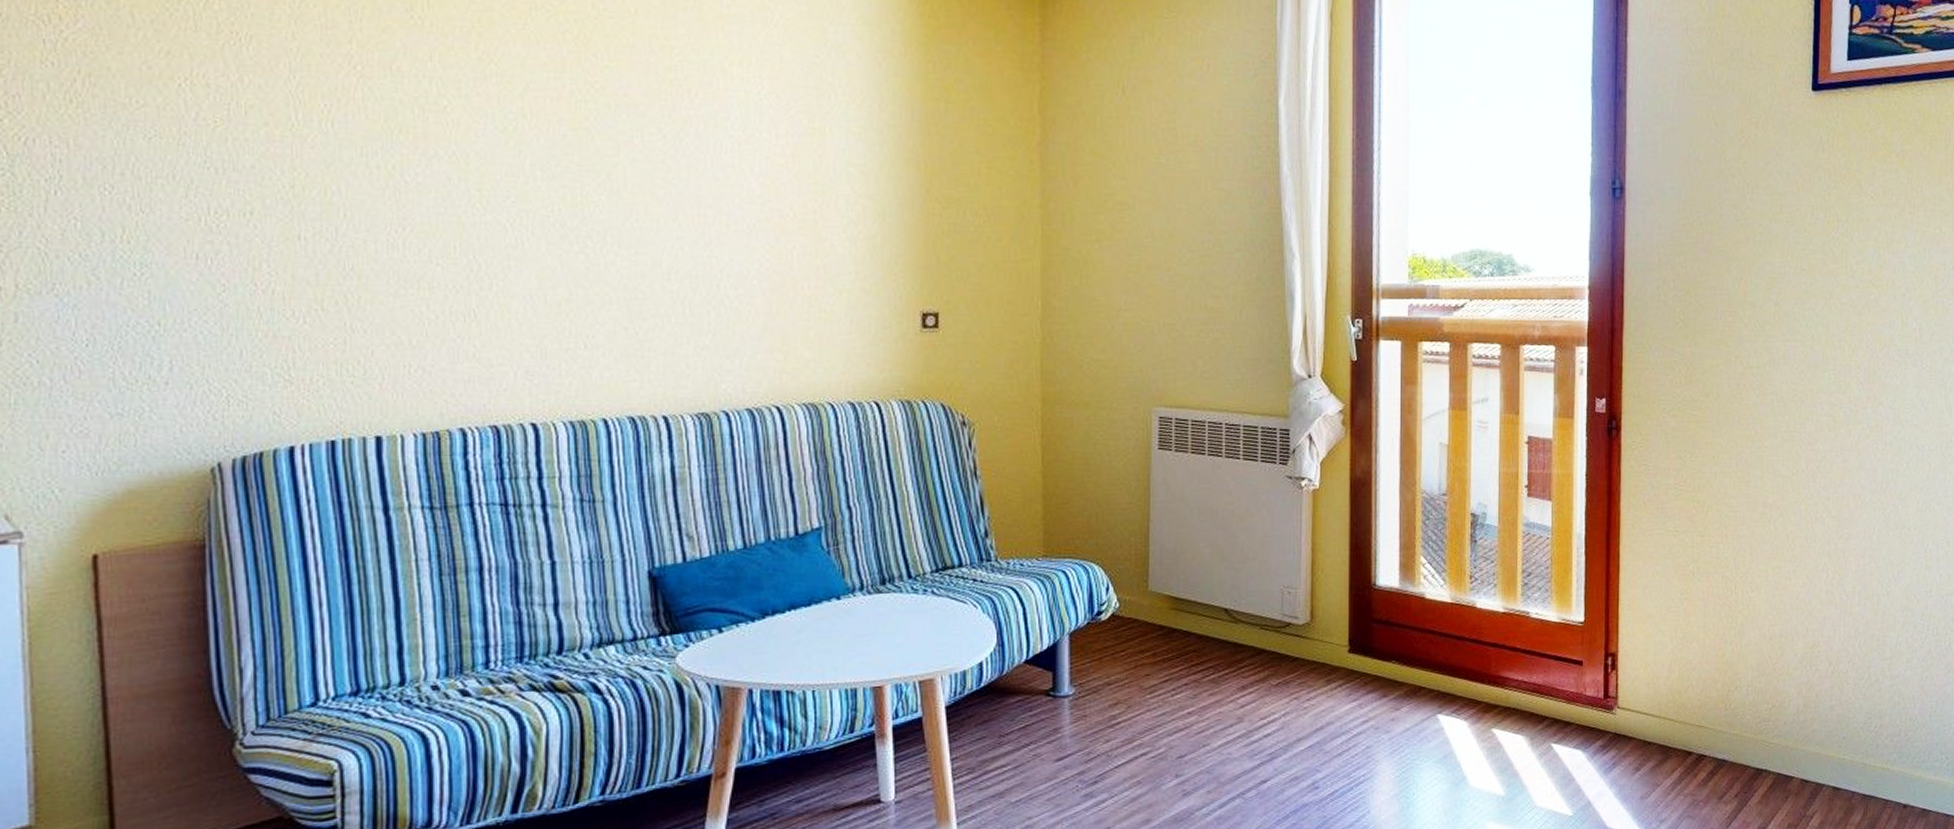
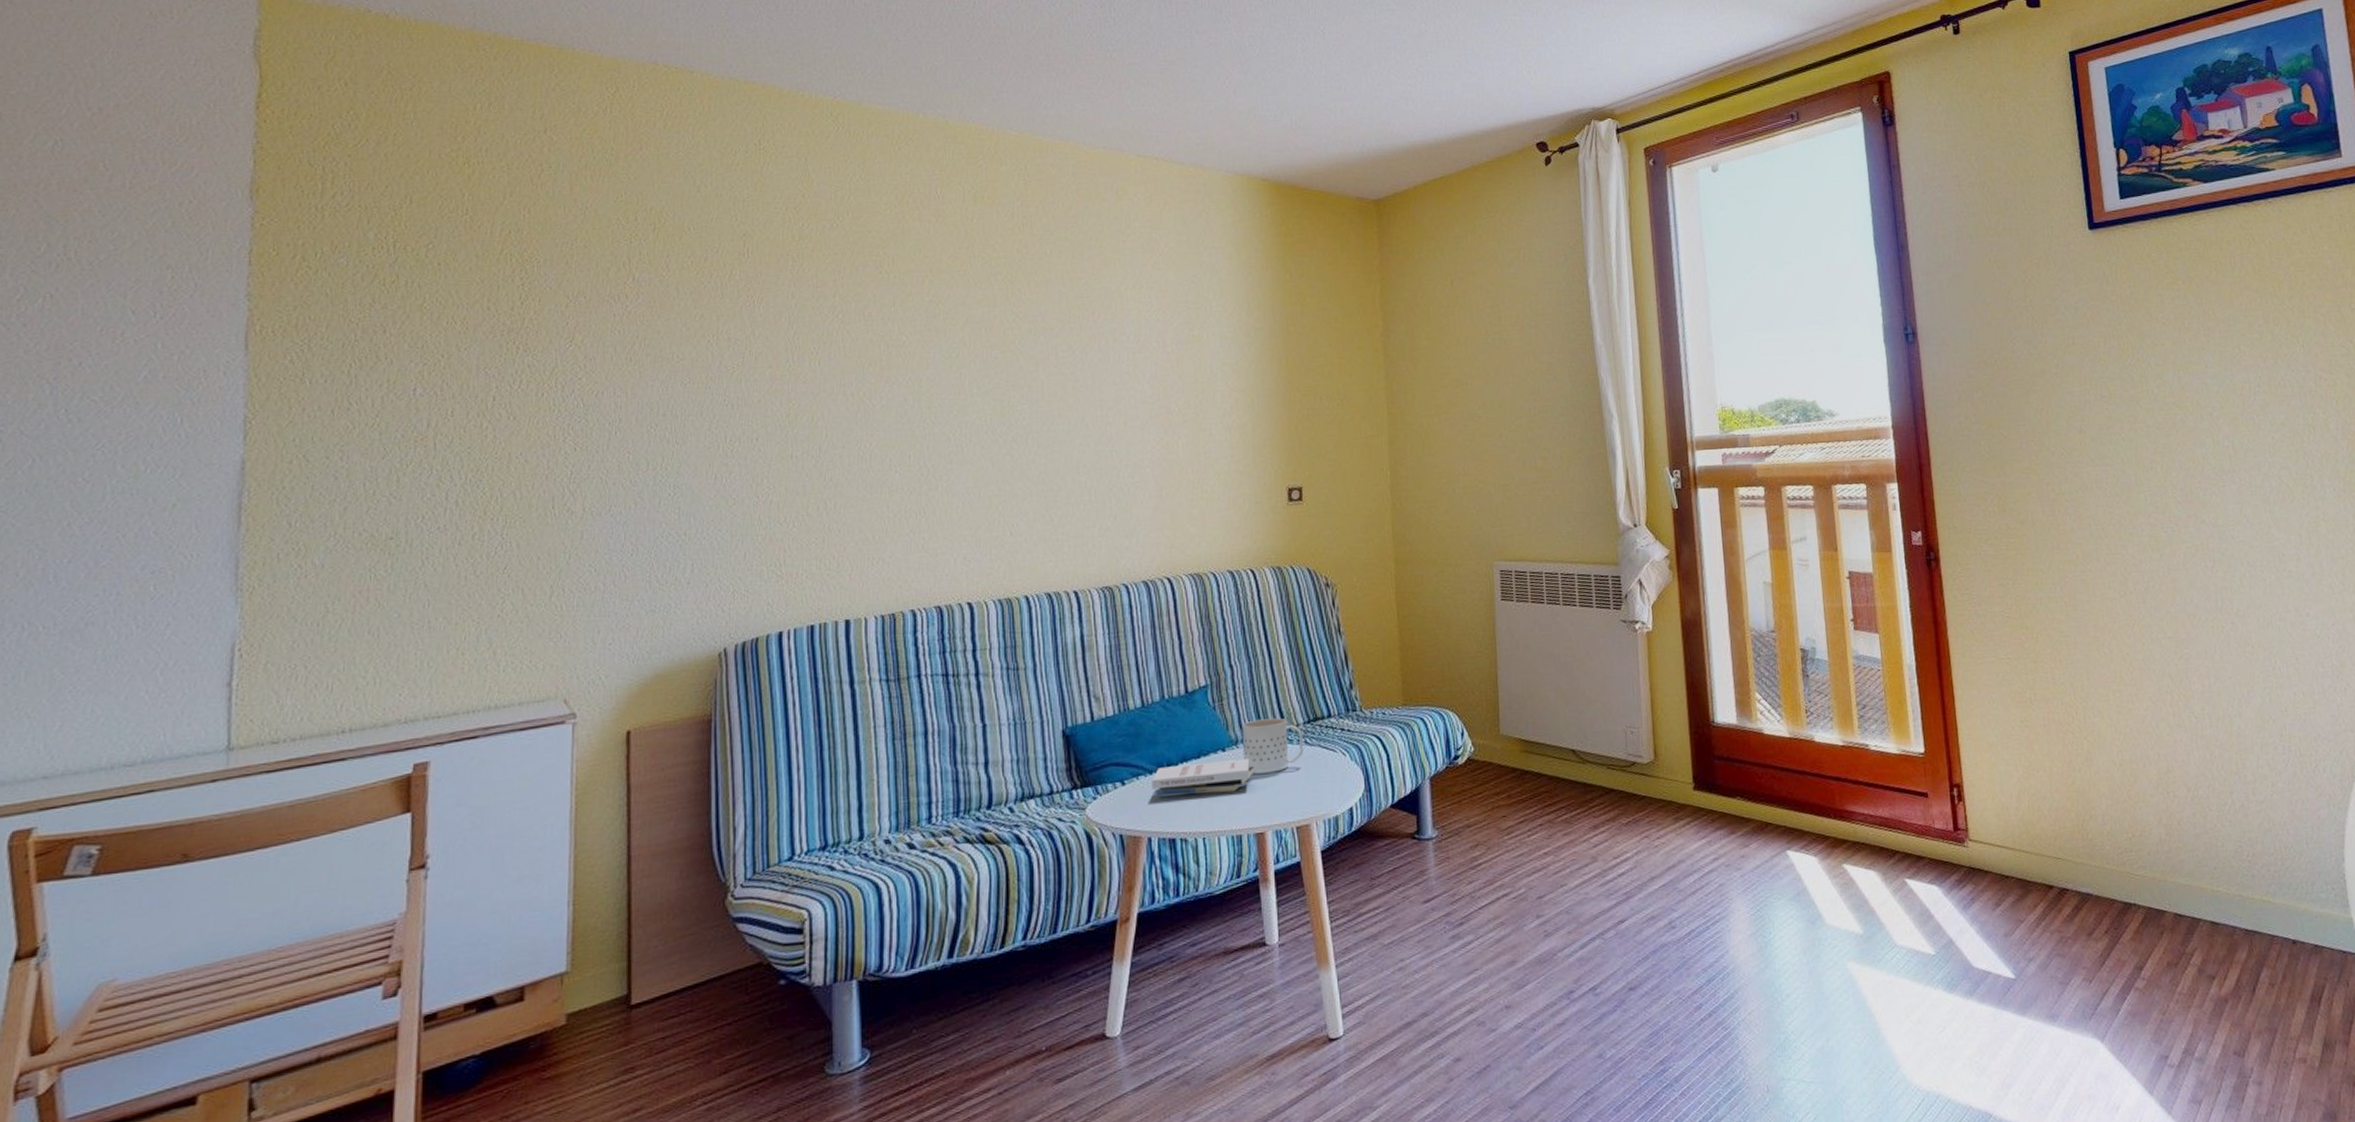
books: none [753,608,873,646] -> present [1151,759,1255,797]
mug: none [860,565,930,625] -> present [1241,718,1304,774]

